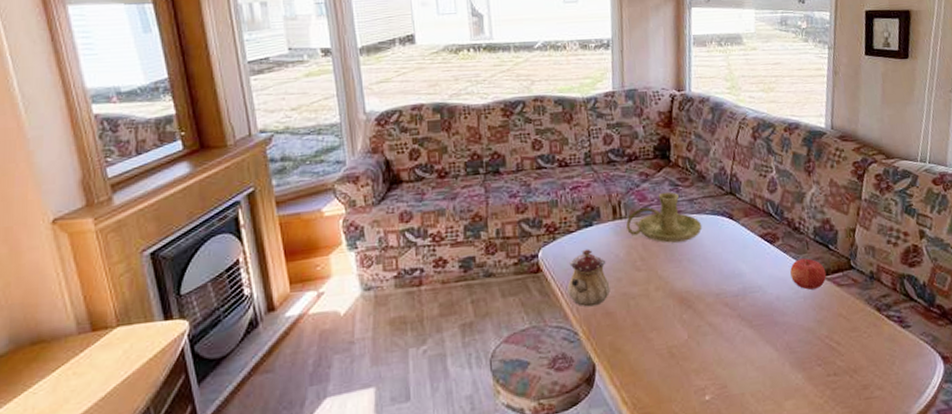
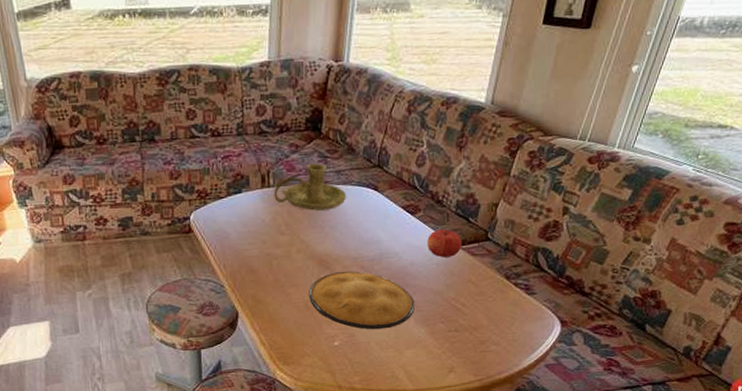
teapot: present [567,249,611,307] -> none [216,213,255,264]
plate: none [672,309,788,379] -> present [309,271,415,330]

